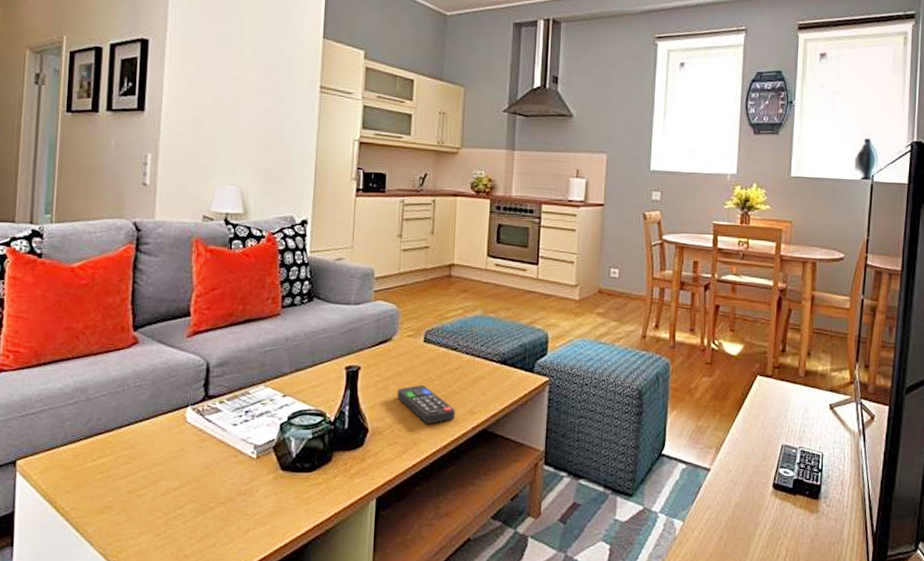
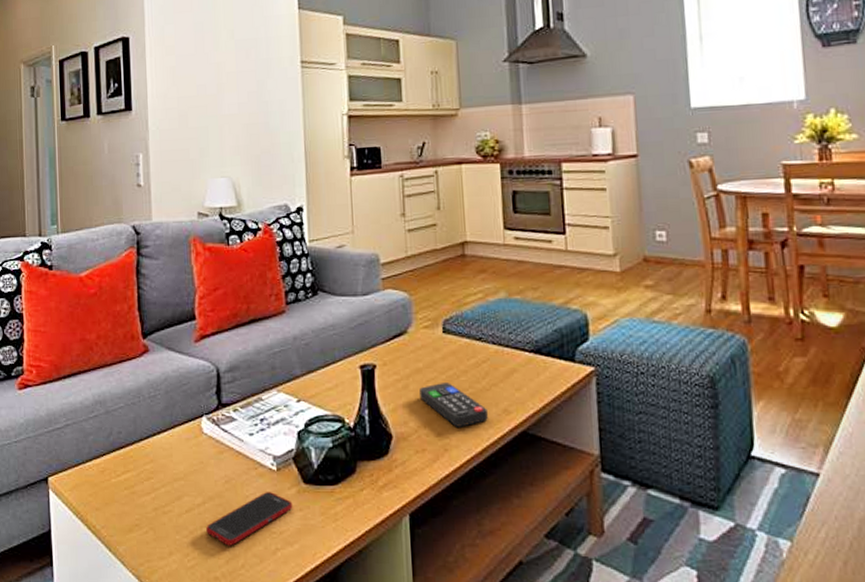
cell phone: none [180,478,269,527] -> present [206,492,293,546]

